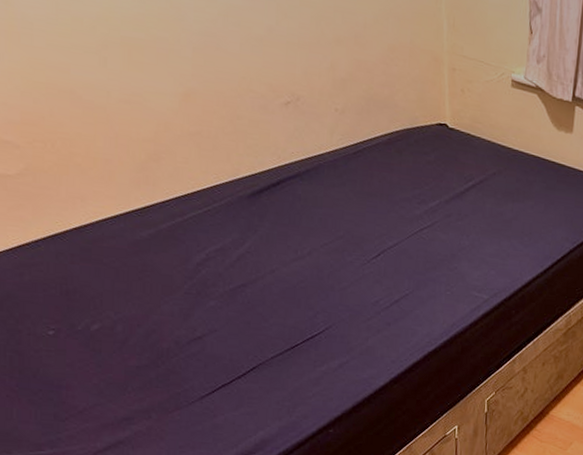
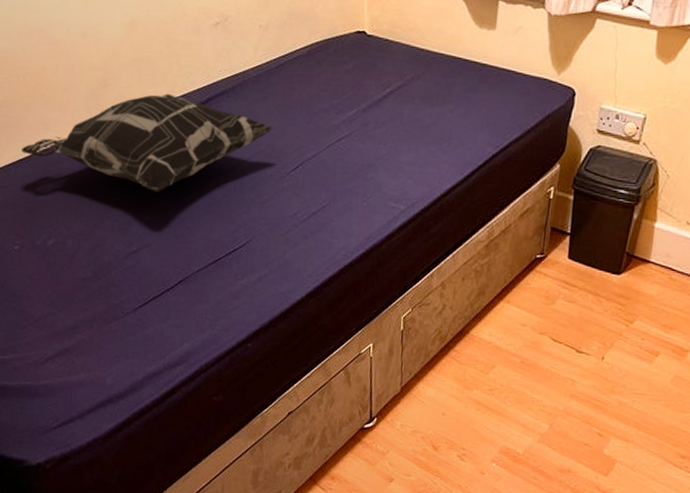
decorative pillow: none [53,173,354,277] -> present [21,94,274,193]

